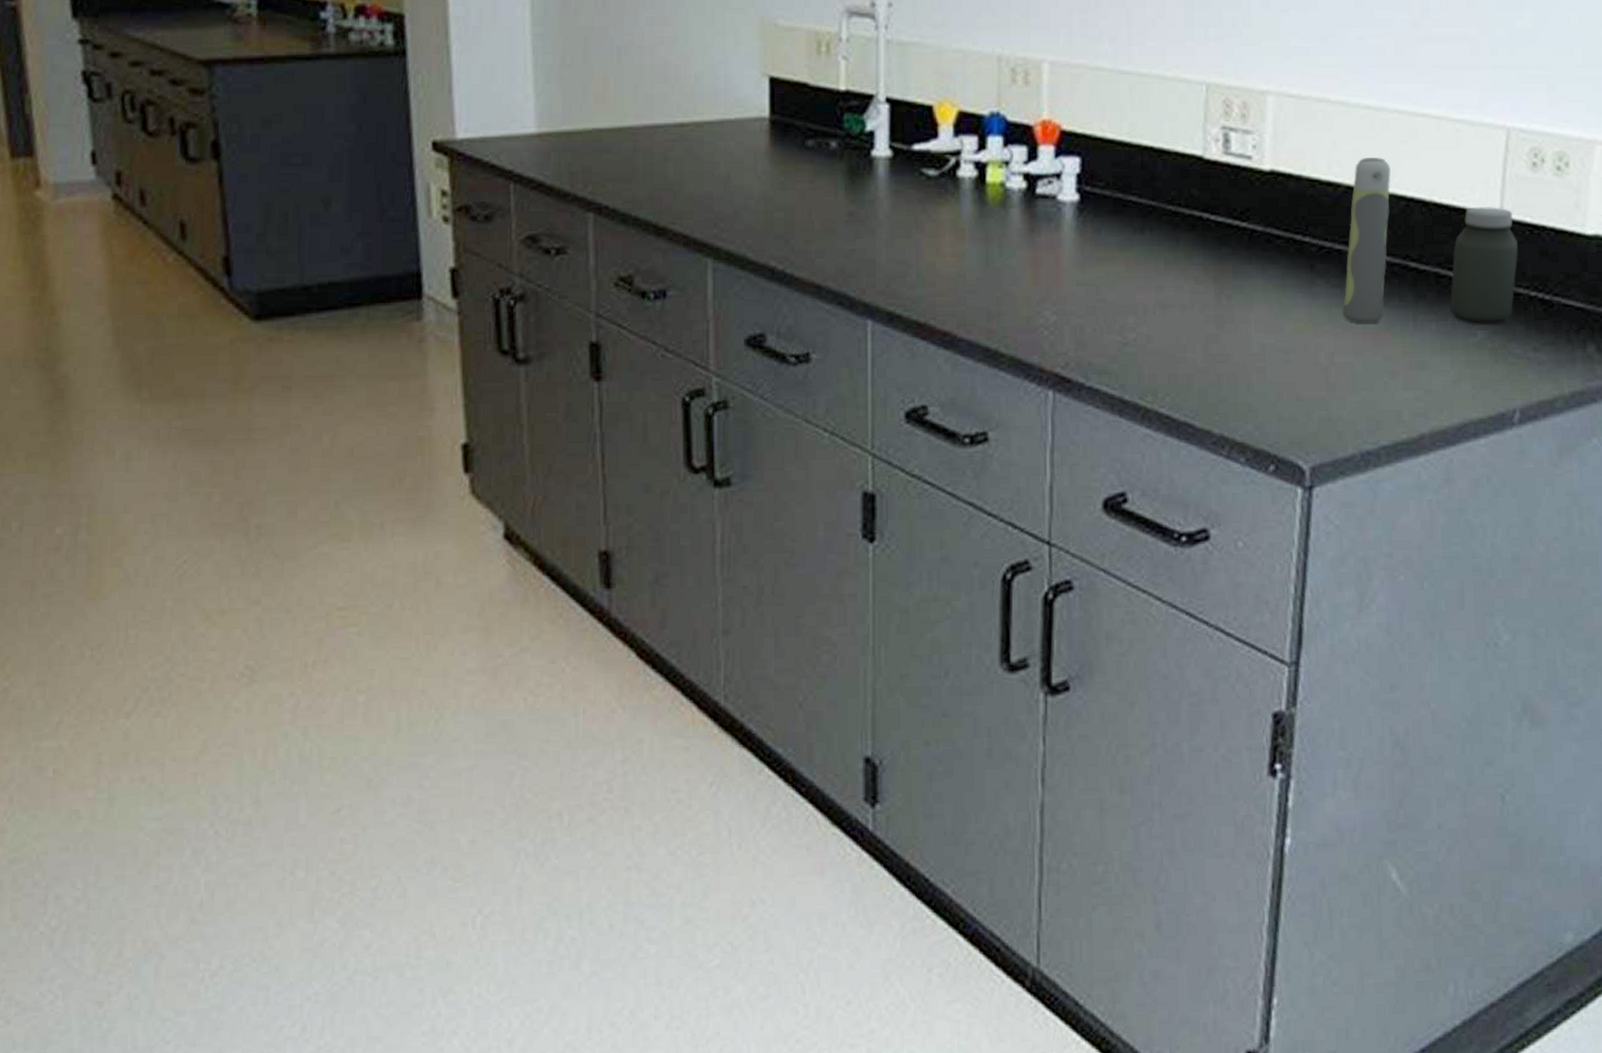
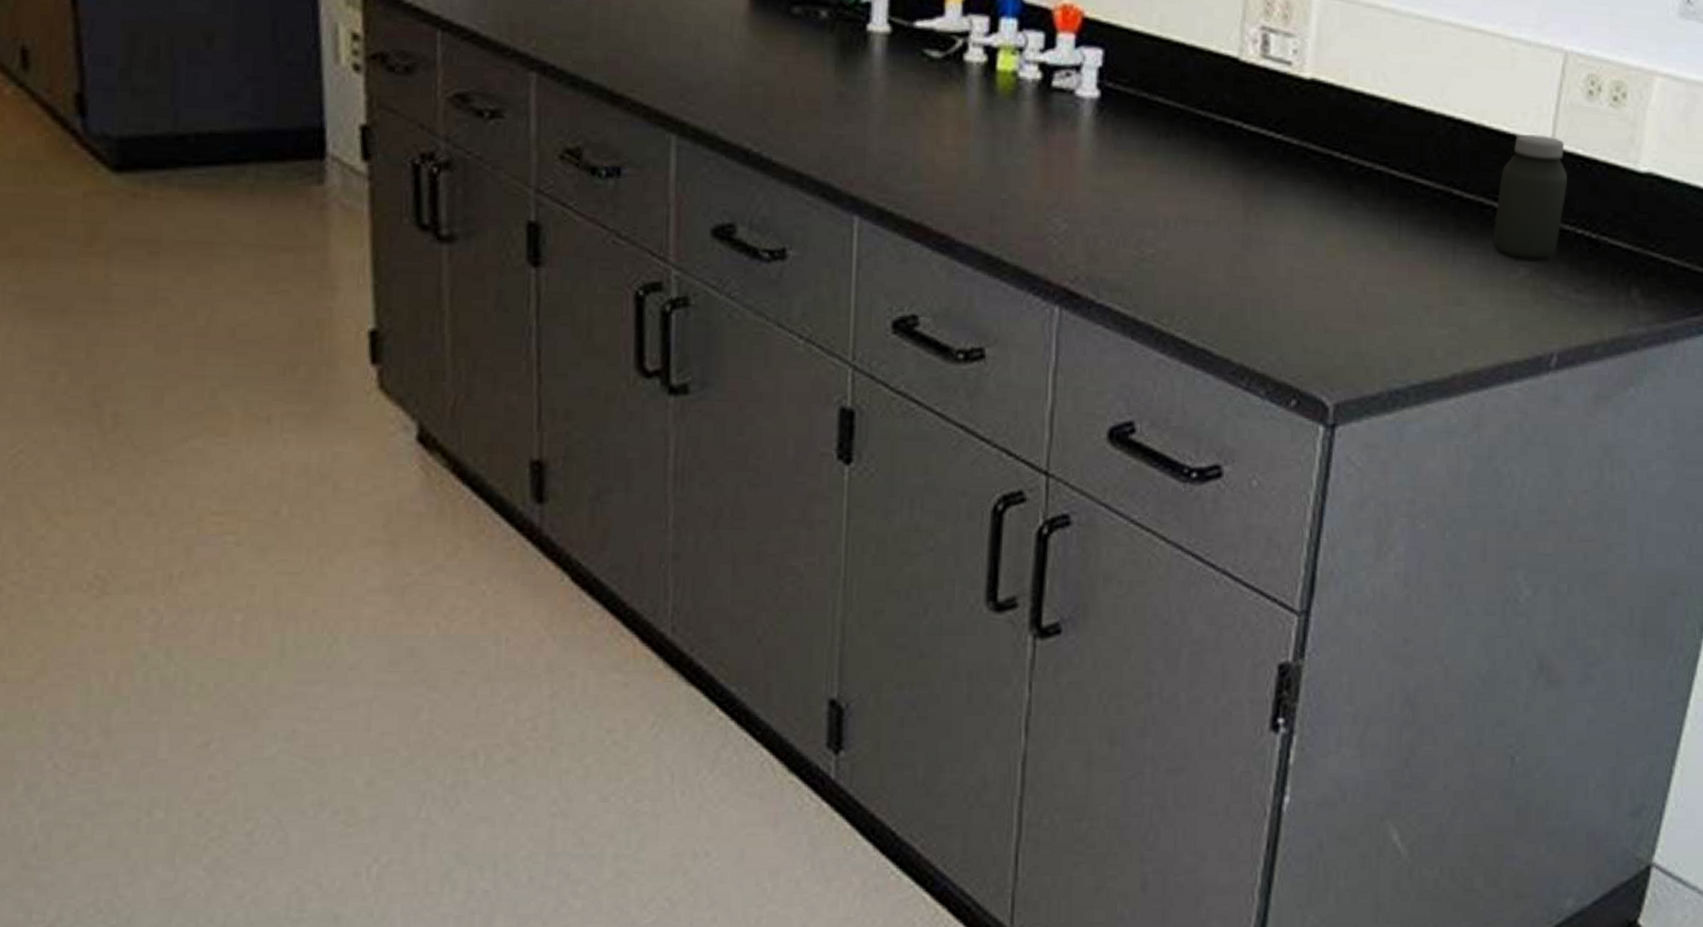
spray bottle: present [1342,158,1391,323] -> none [1379,72,1440,253]

